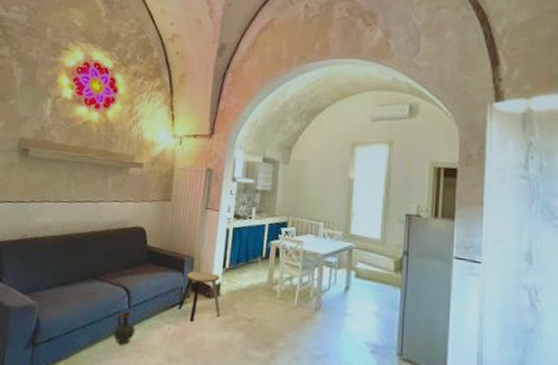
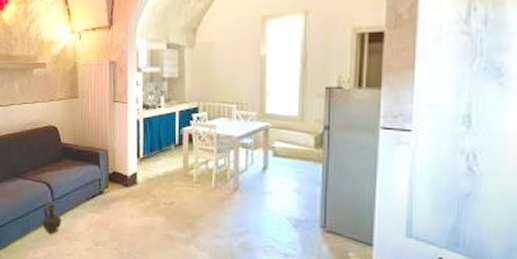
stool: present [178,271,220,322] -> none [98,163,139,209]

